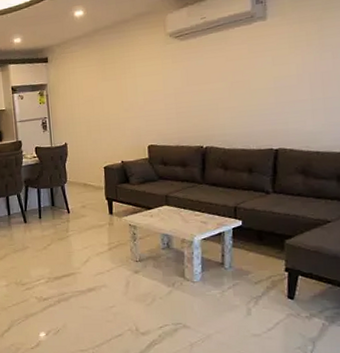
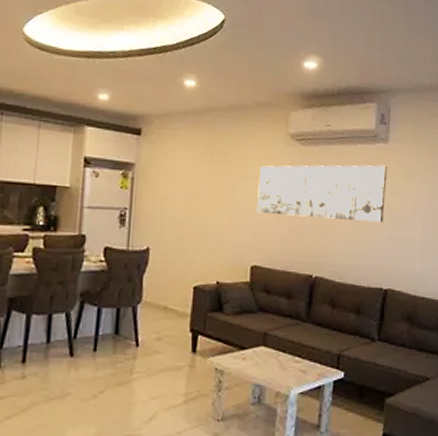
wall art: none [145,40,269,104] -> present [257,165,387,222]

